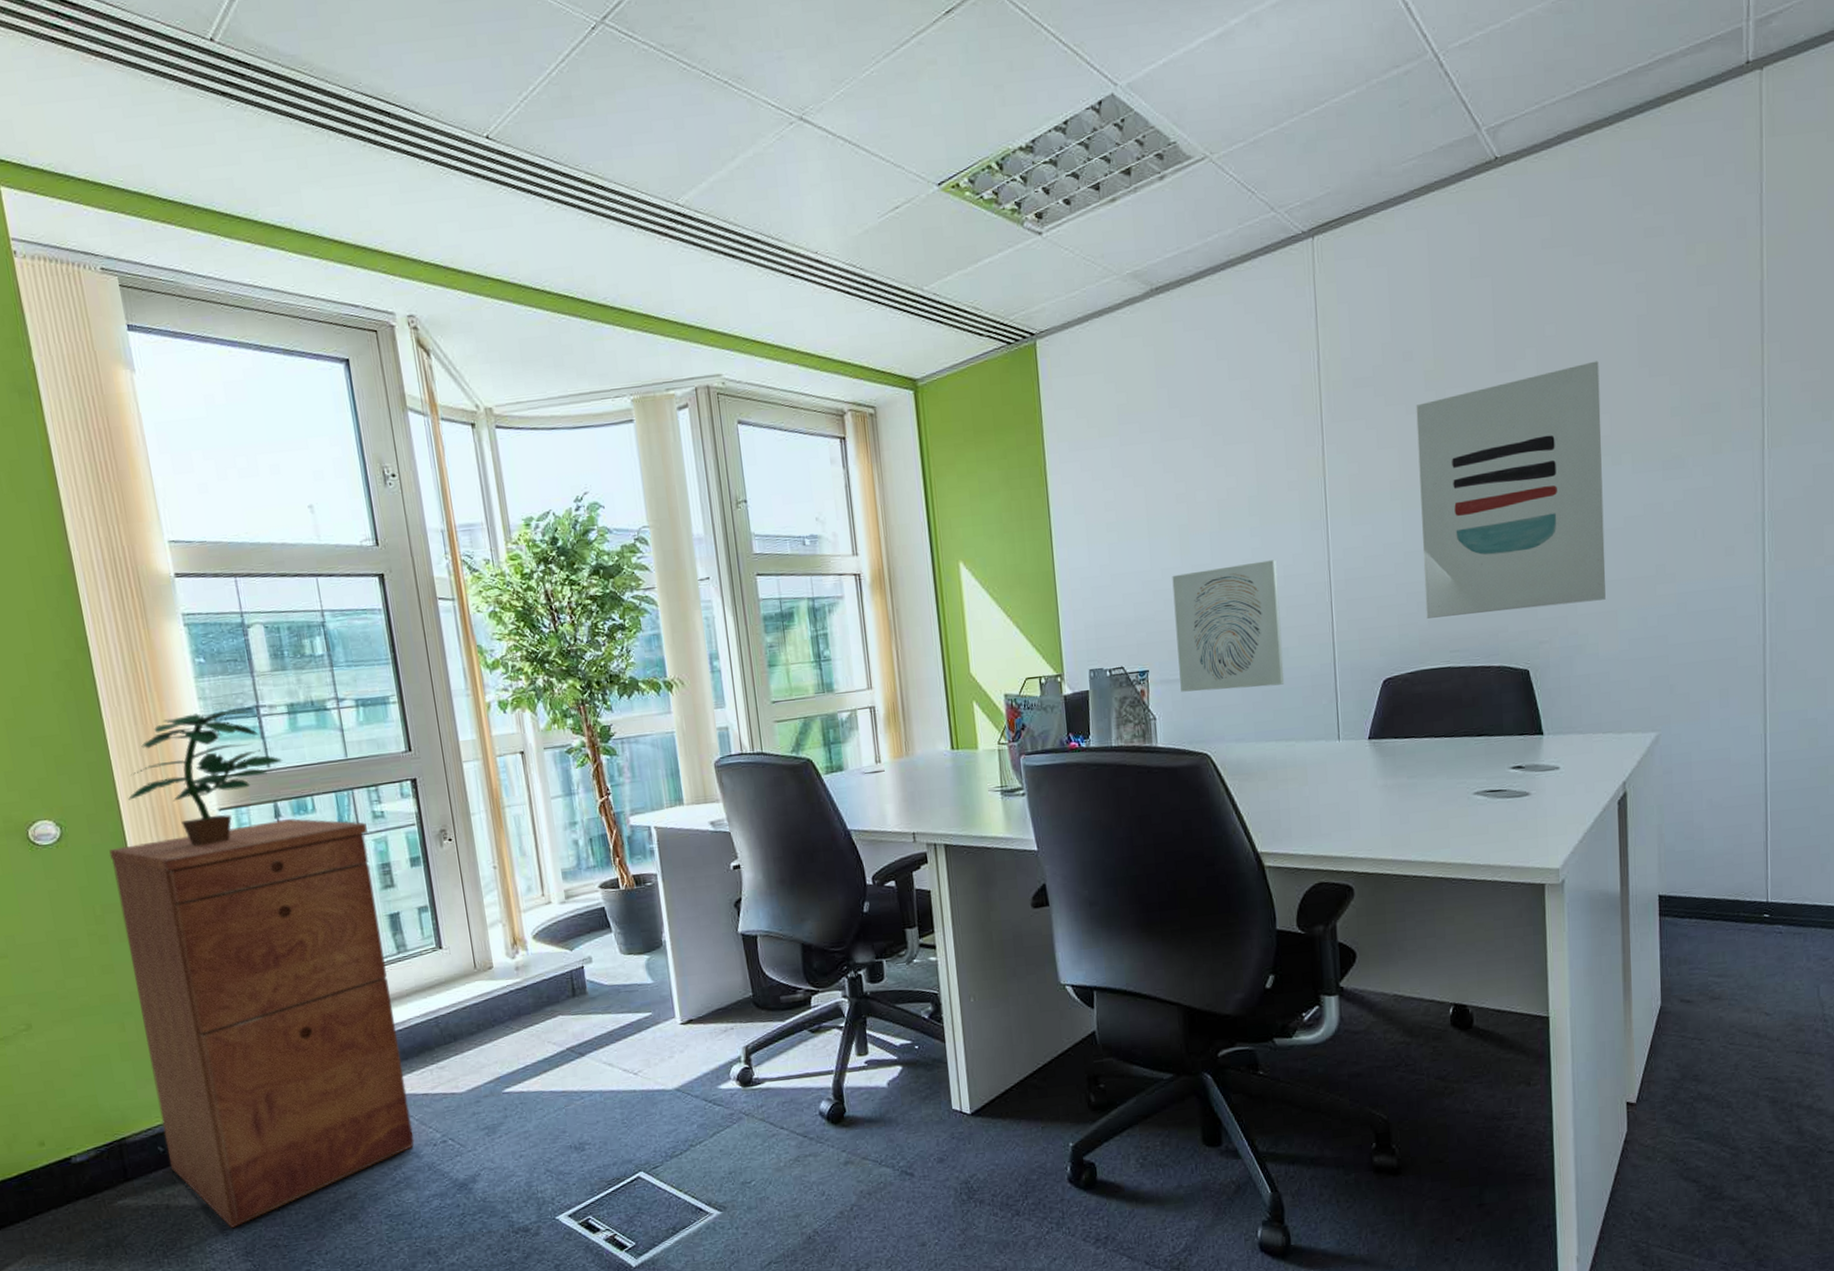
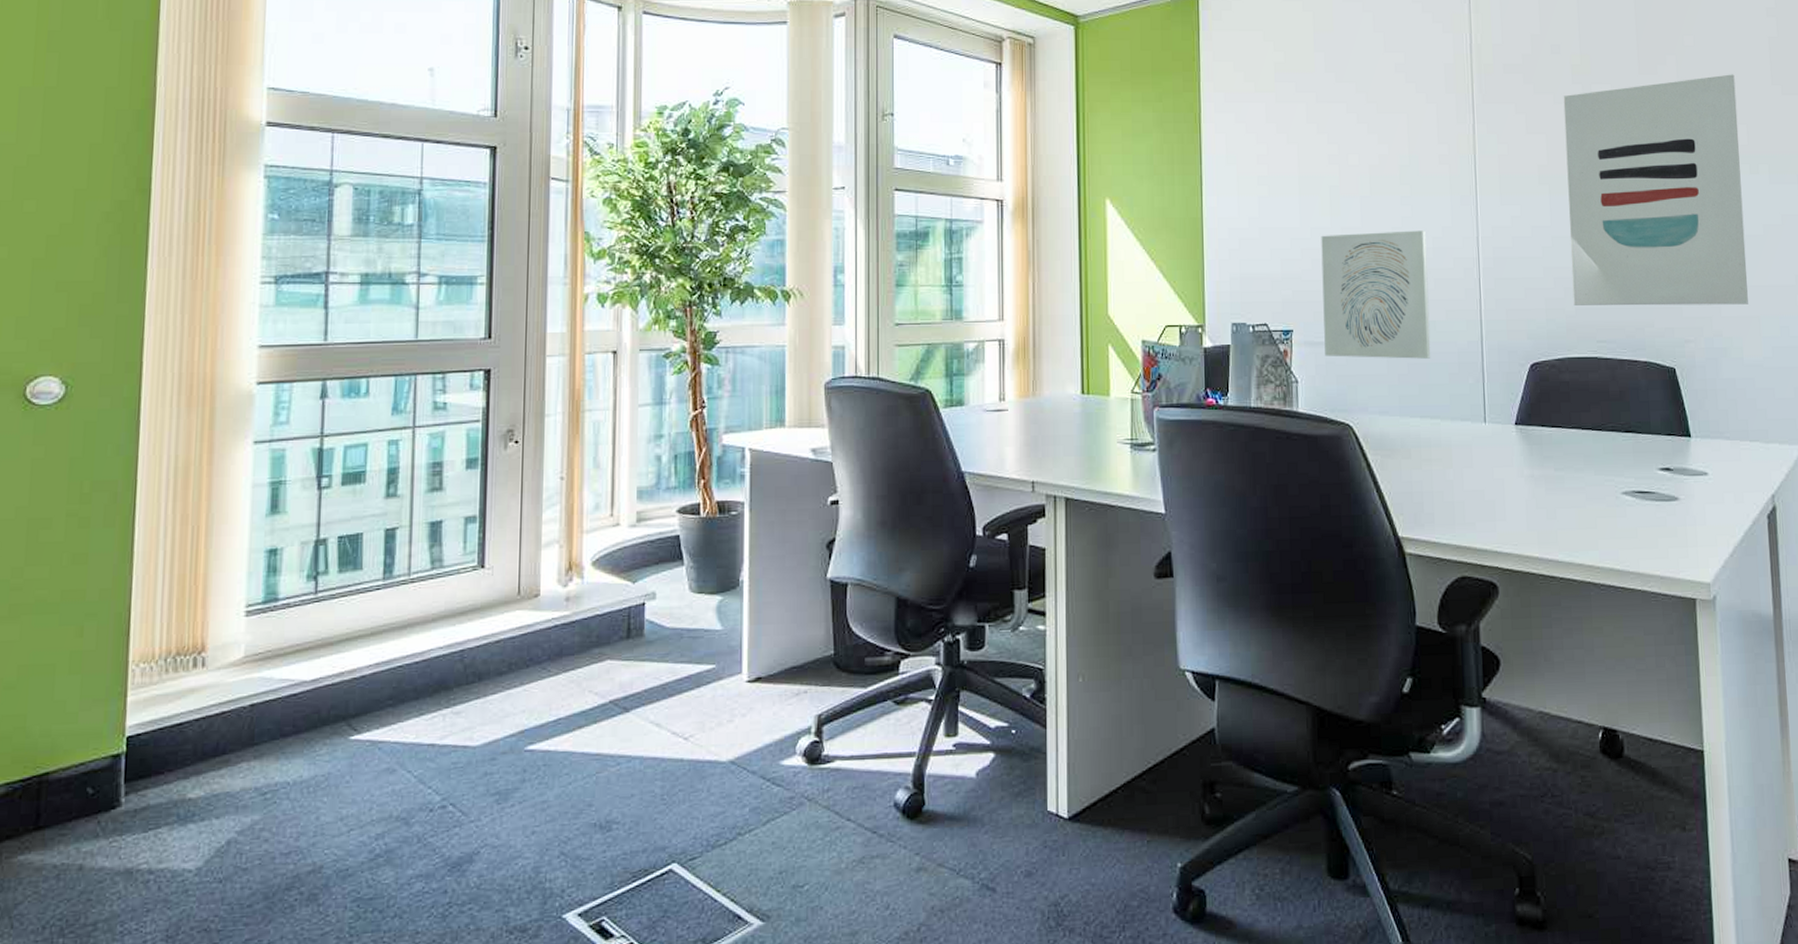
filing cabinet: present [109,818,415,1228] -> none [96,402,424,902]
potted plant: present [128,707,283,846] -> none [155,271,343,423]

